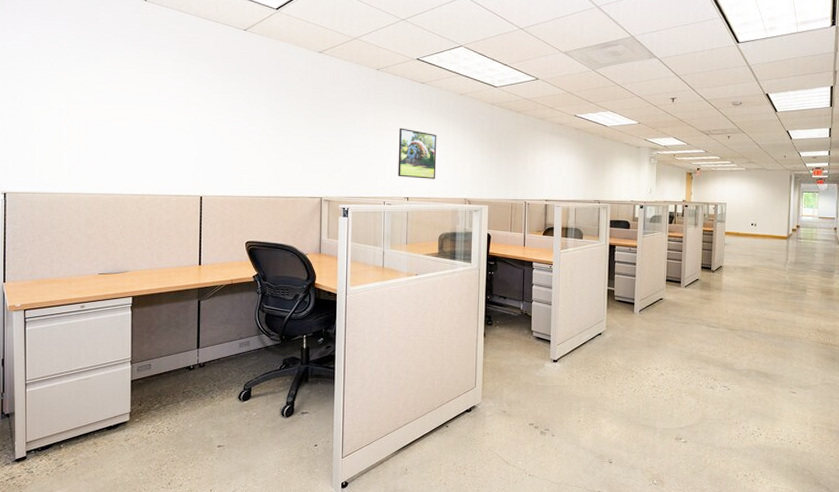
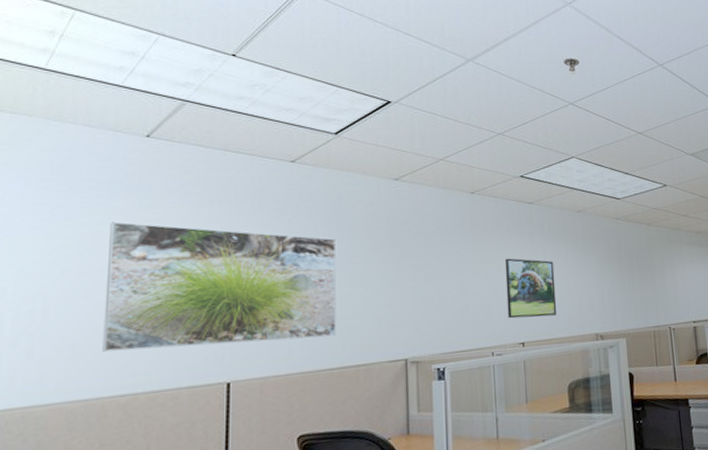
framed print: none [122,66,275,173] -> present [102,221,337,352]

